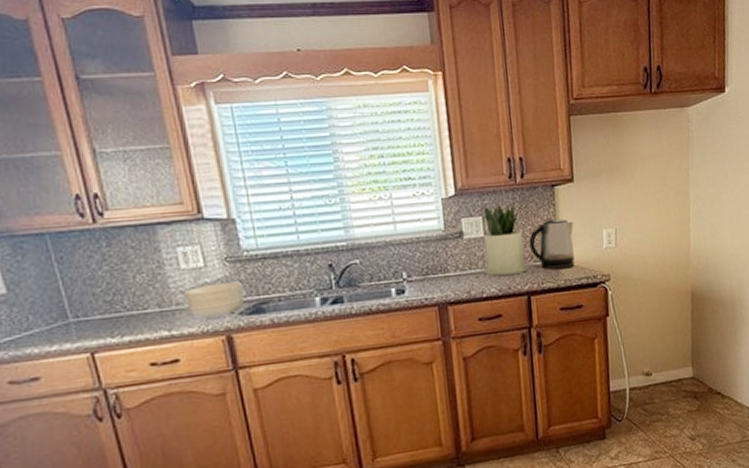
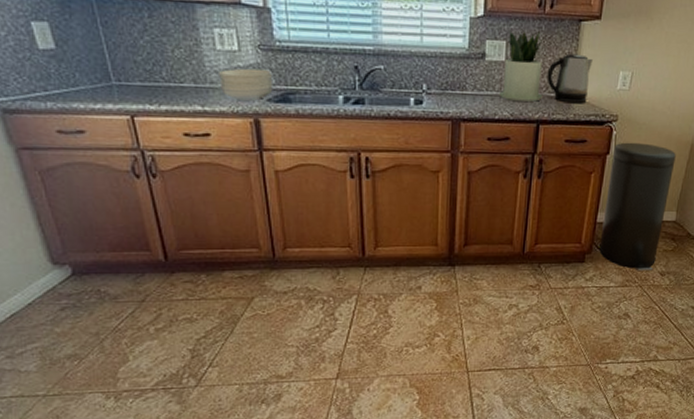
pedal bin: none [612,298,682,440] -> present [599,142,676,272]

